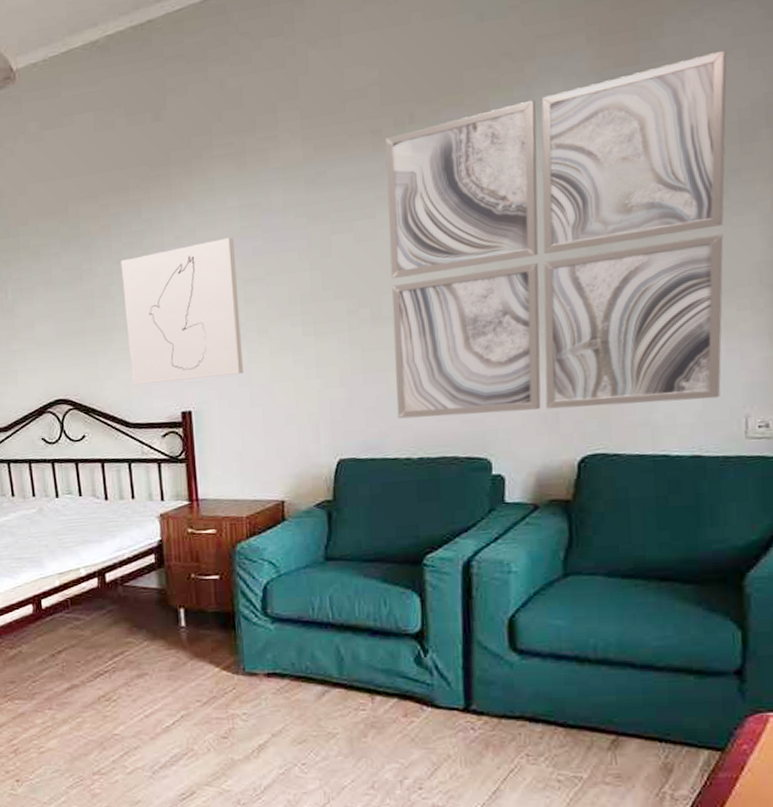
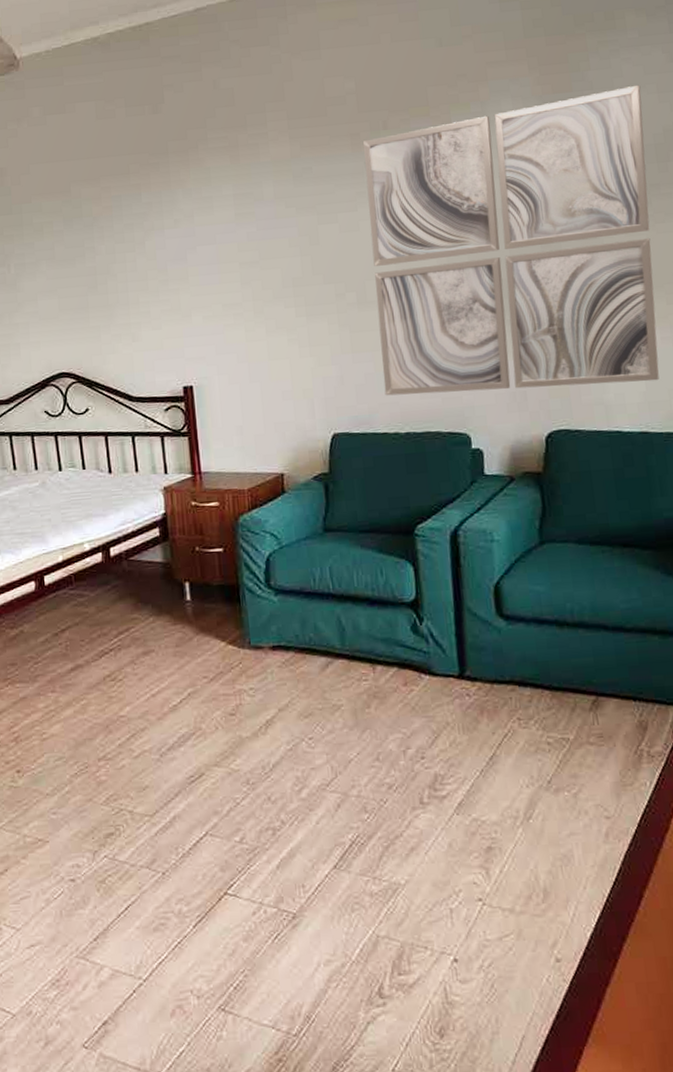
wall art: present [121,237,243,385] -> none [122,223,241,360]

